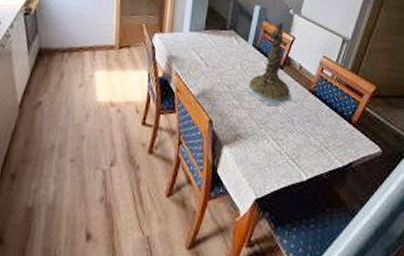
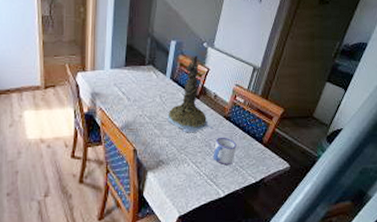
mug: none [296,112,322,144] -> present [213,137,237,164]

